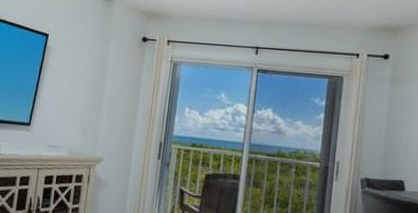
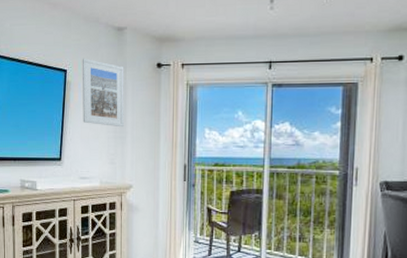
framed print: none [58,24,109,98] -> present [82,58,124,128]

